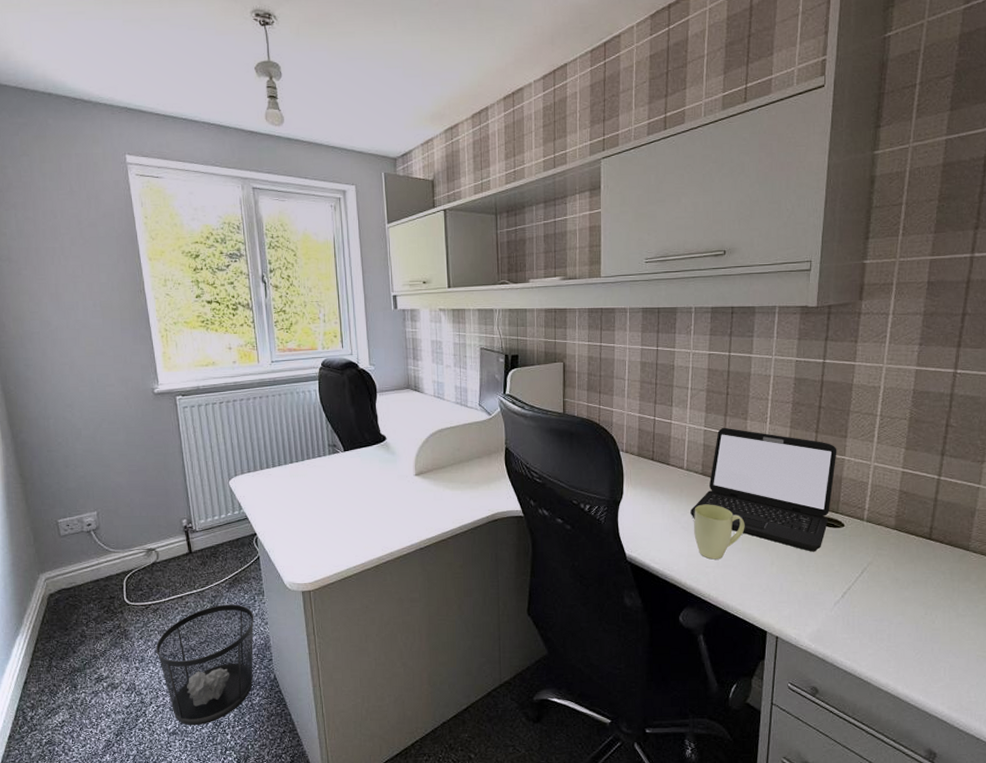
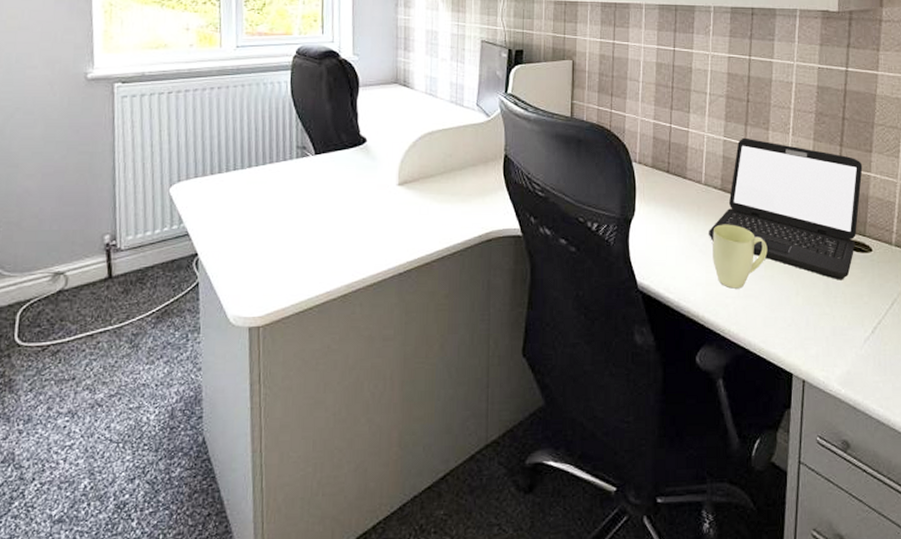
waste bin: present [155,604,254,726] -> none [48,344,185,510]

